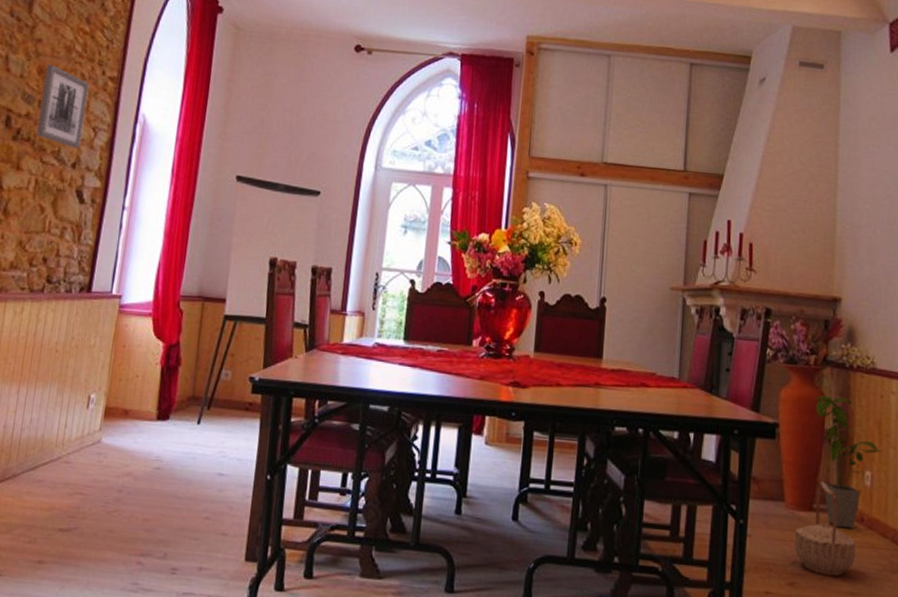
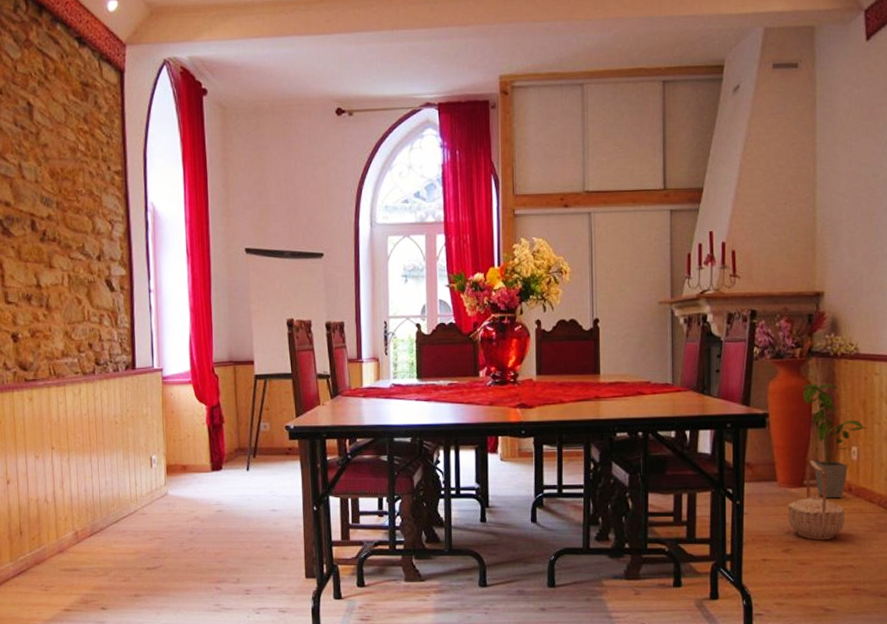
wall art: present [35,65,90,149] -> none [57,167,102,242]

